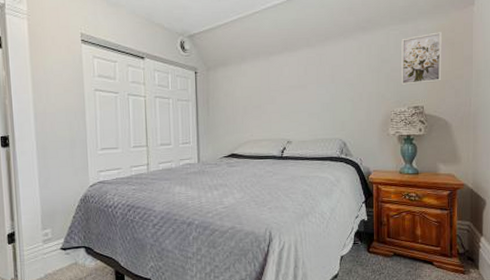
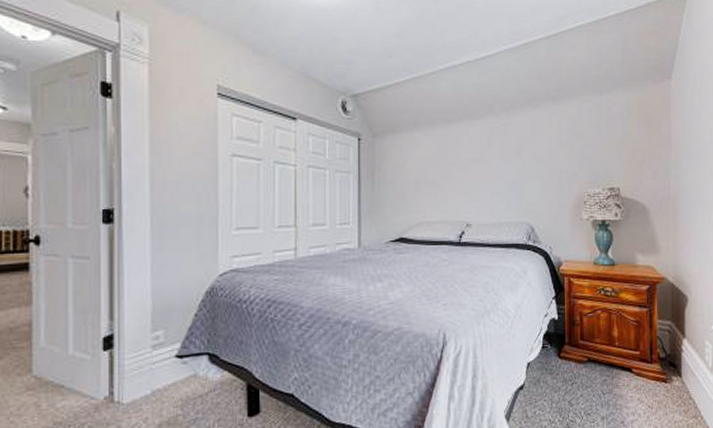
wall art: present [401,32,442,86] -> none [594,106,639,164]

